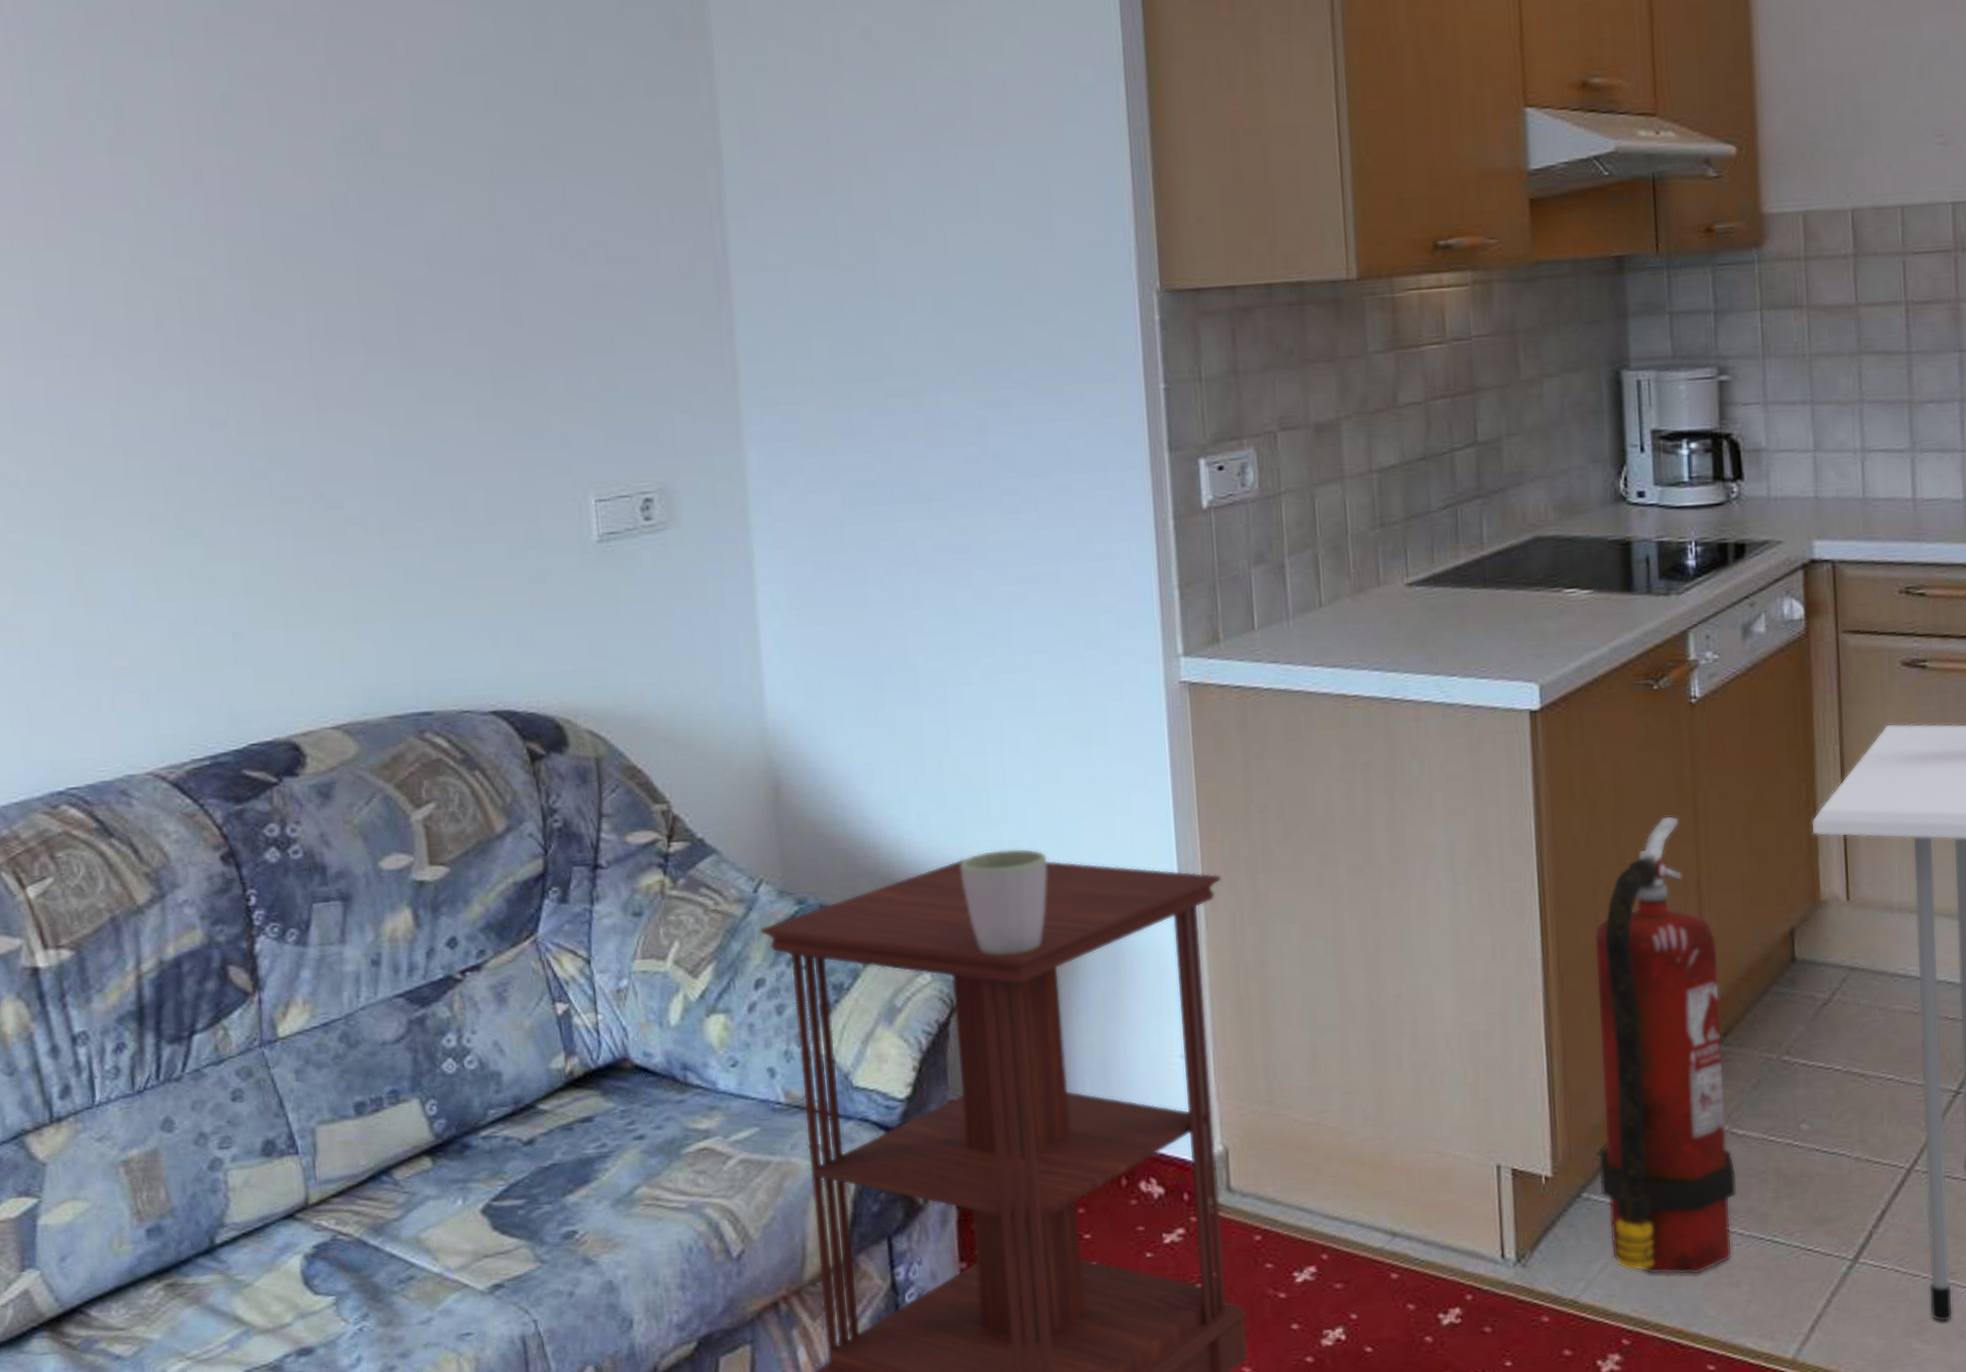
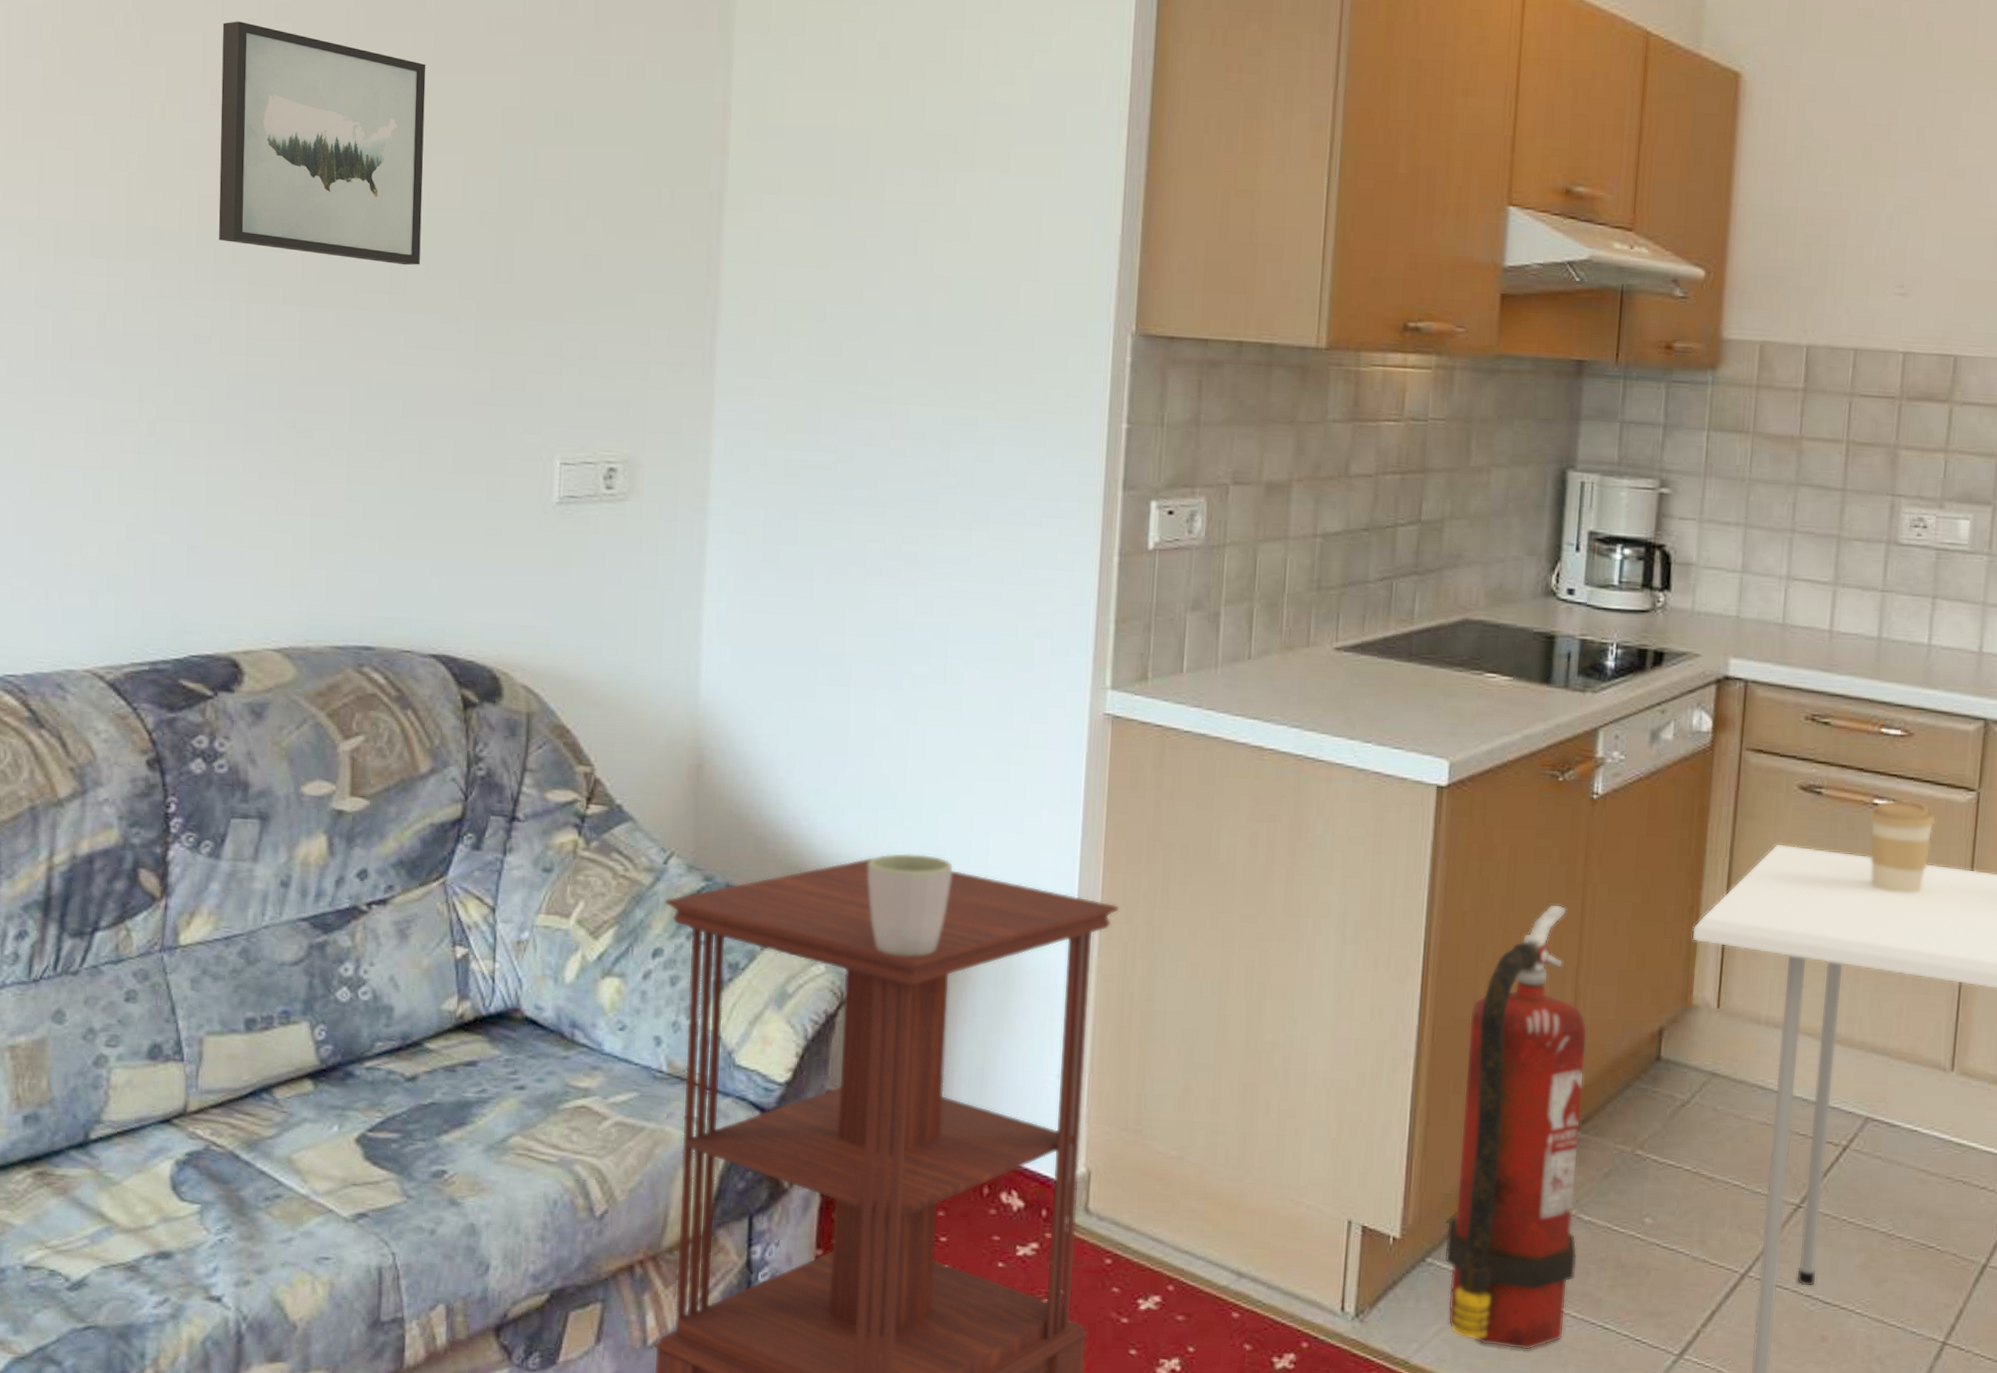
wall art: none [195,96,426,322] -> present [218,21,426,266]

